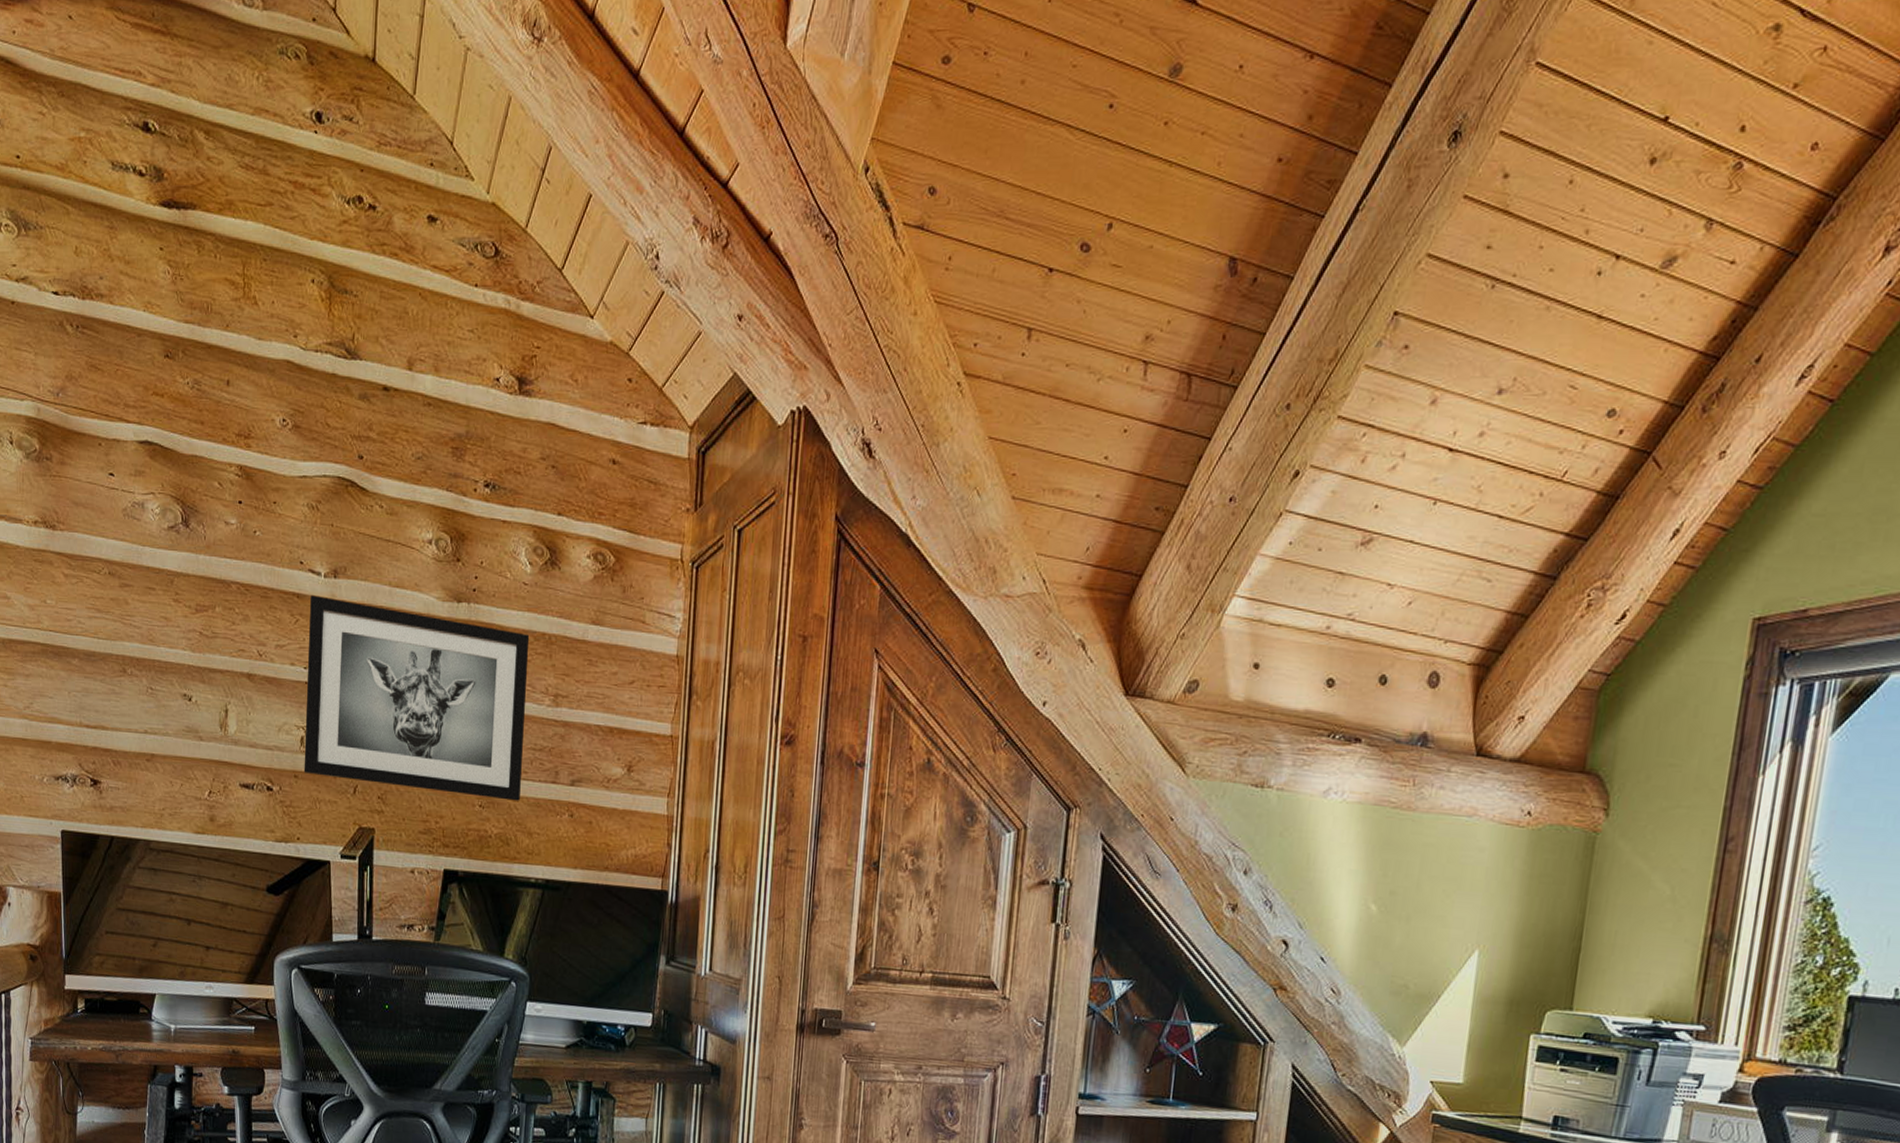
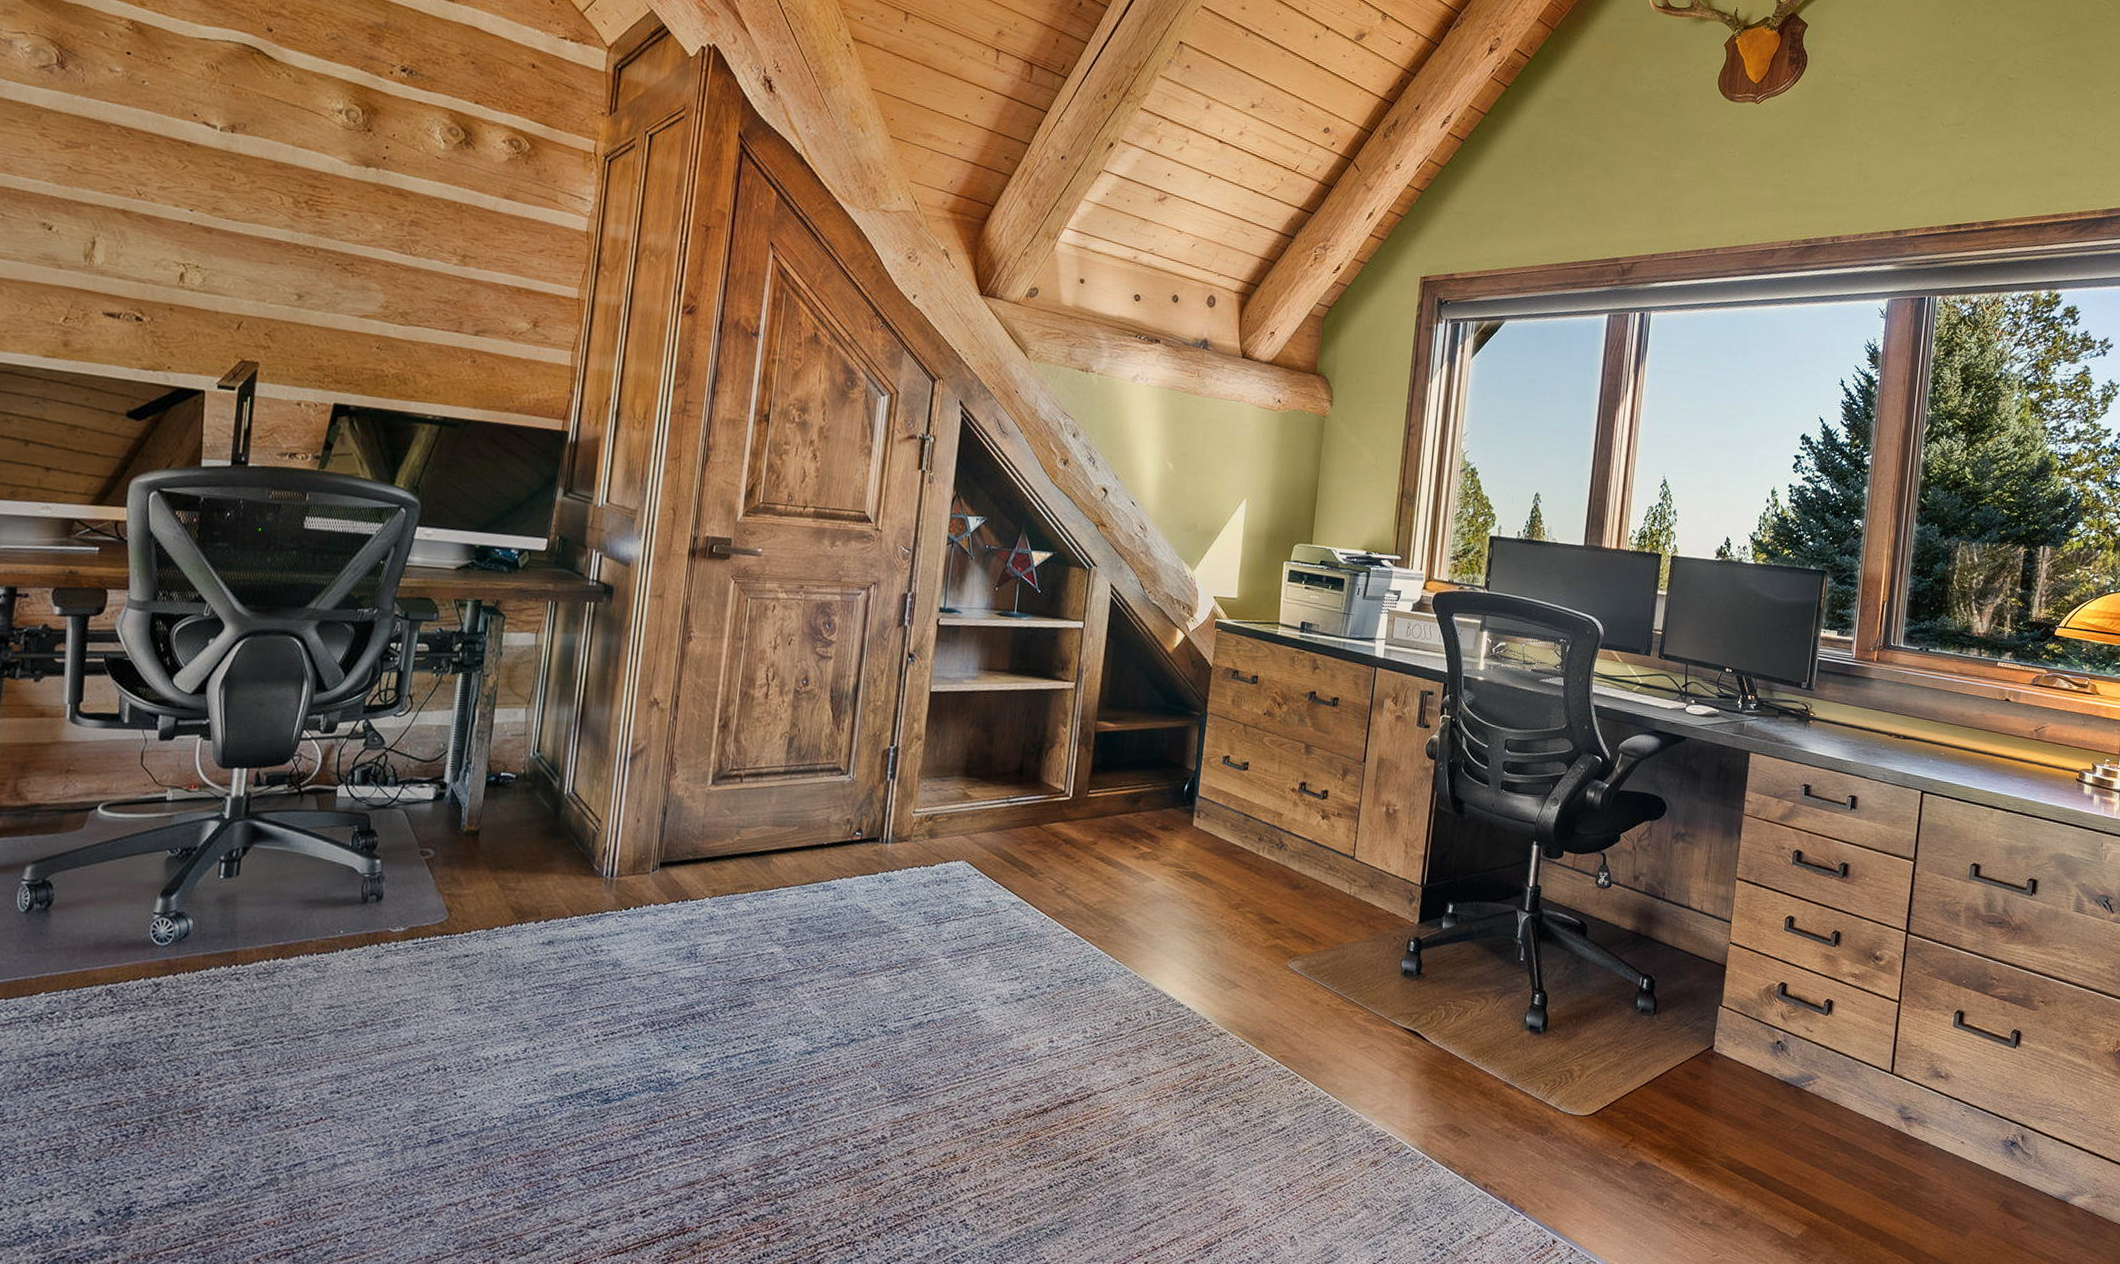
wall art: present [303,595,530,801] -> none [181,145,440,346]

